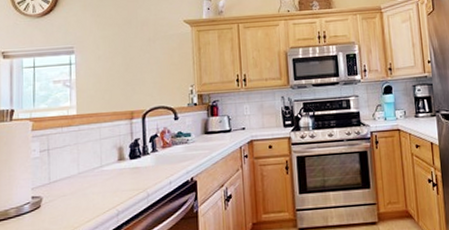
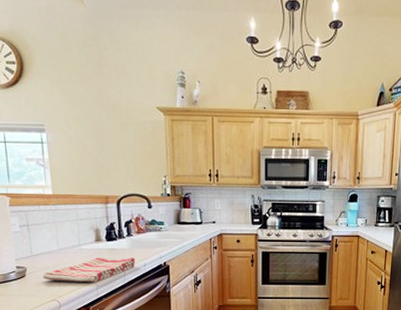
dish towel: none [59,174,160,210] -> present [43,257,136,283]

